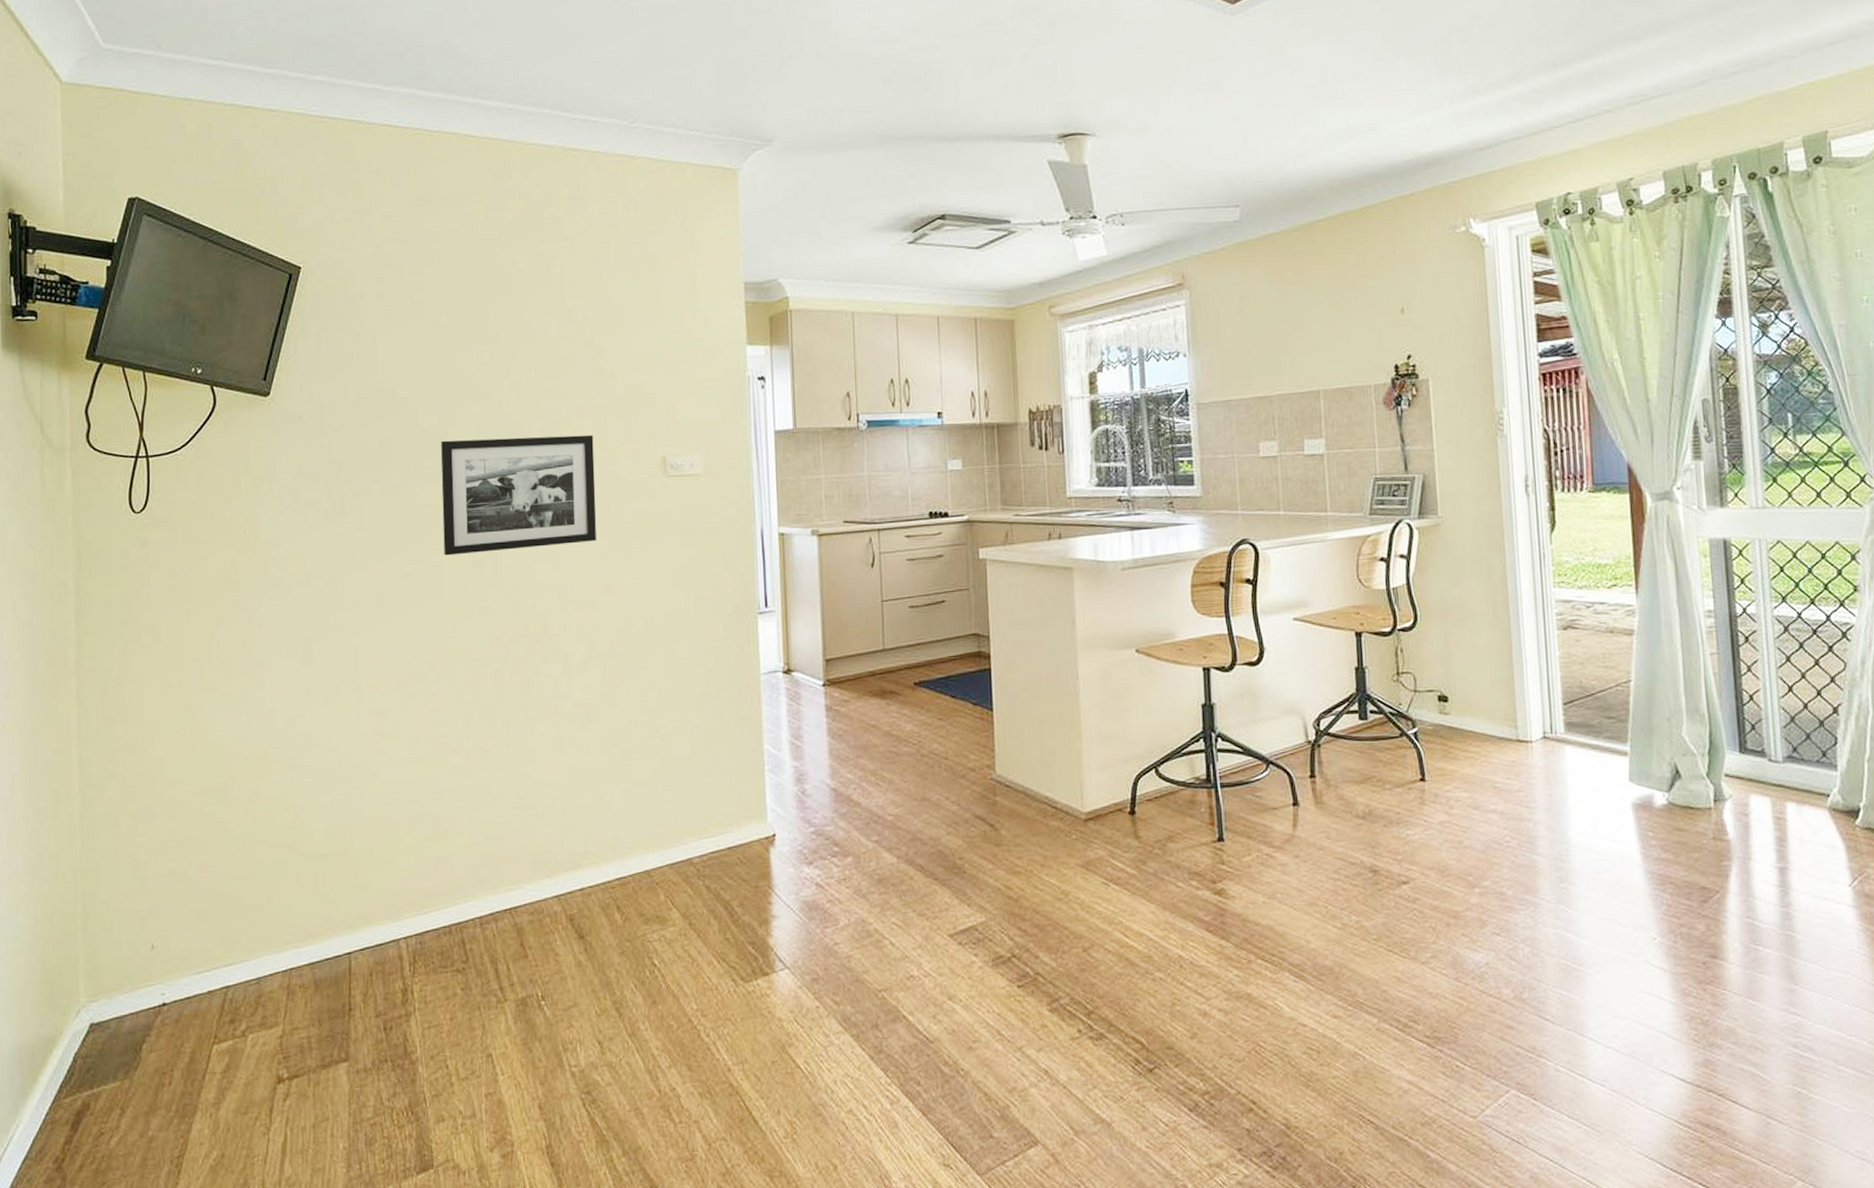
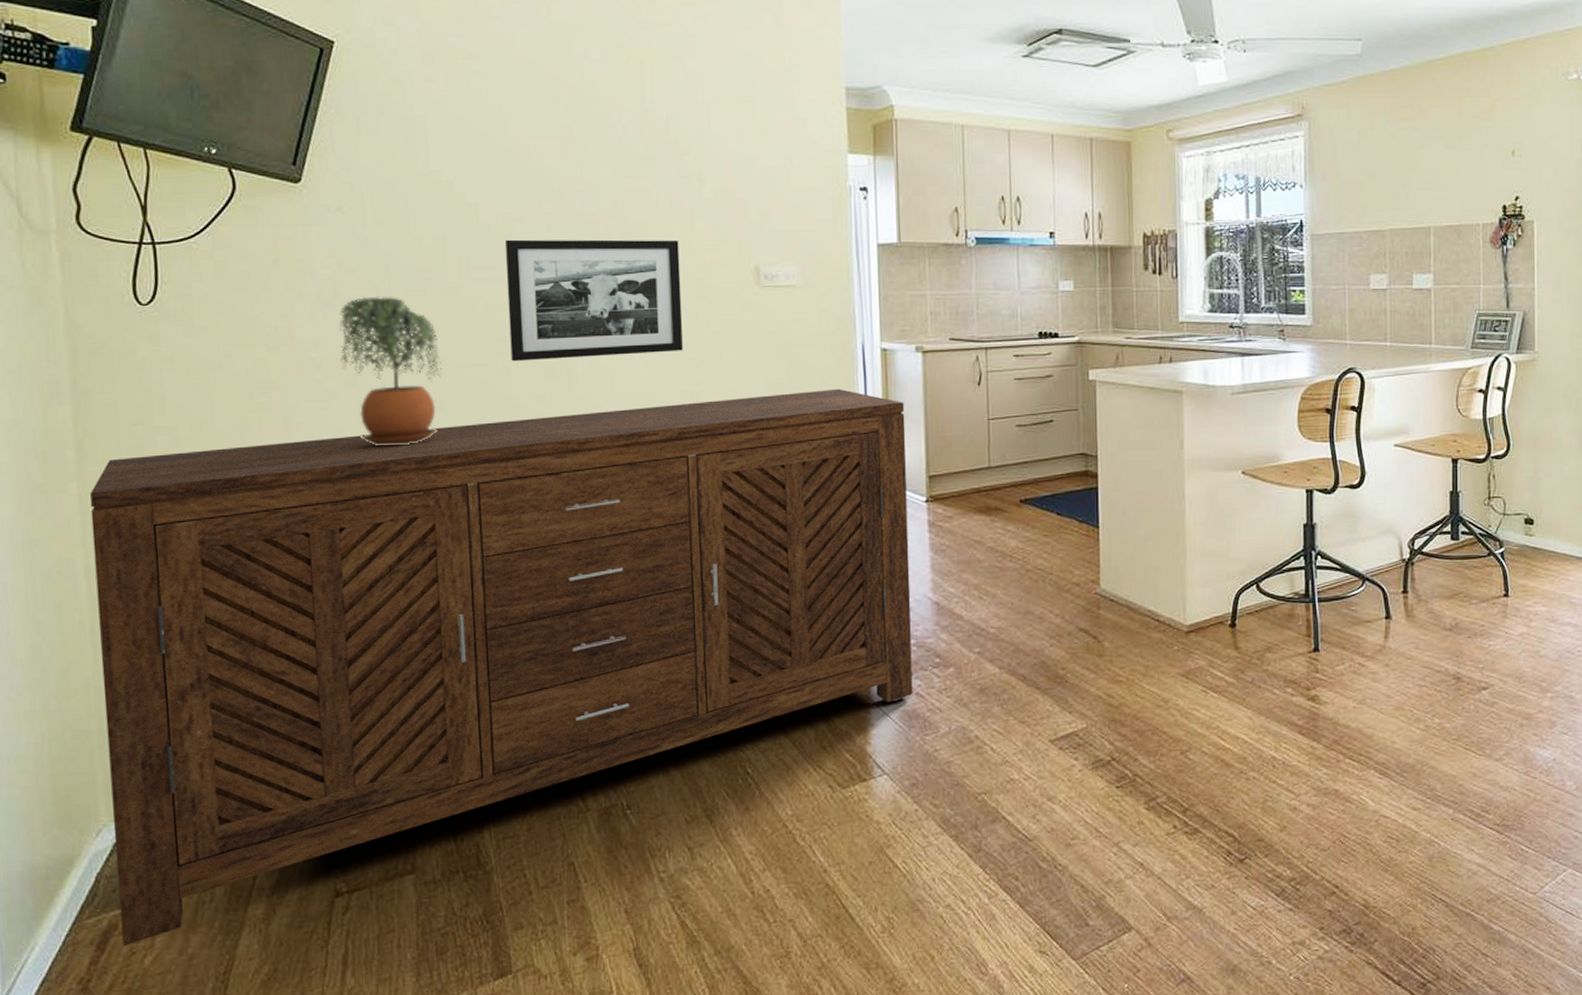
sideboard: none [85,573,813,1127] -> present [89,388,913,947]
potted plant: none [298,498,384,640] -> present [339,297,442,447]

